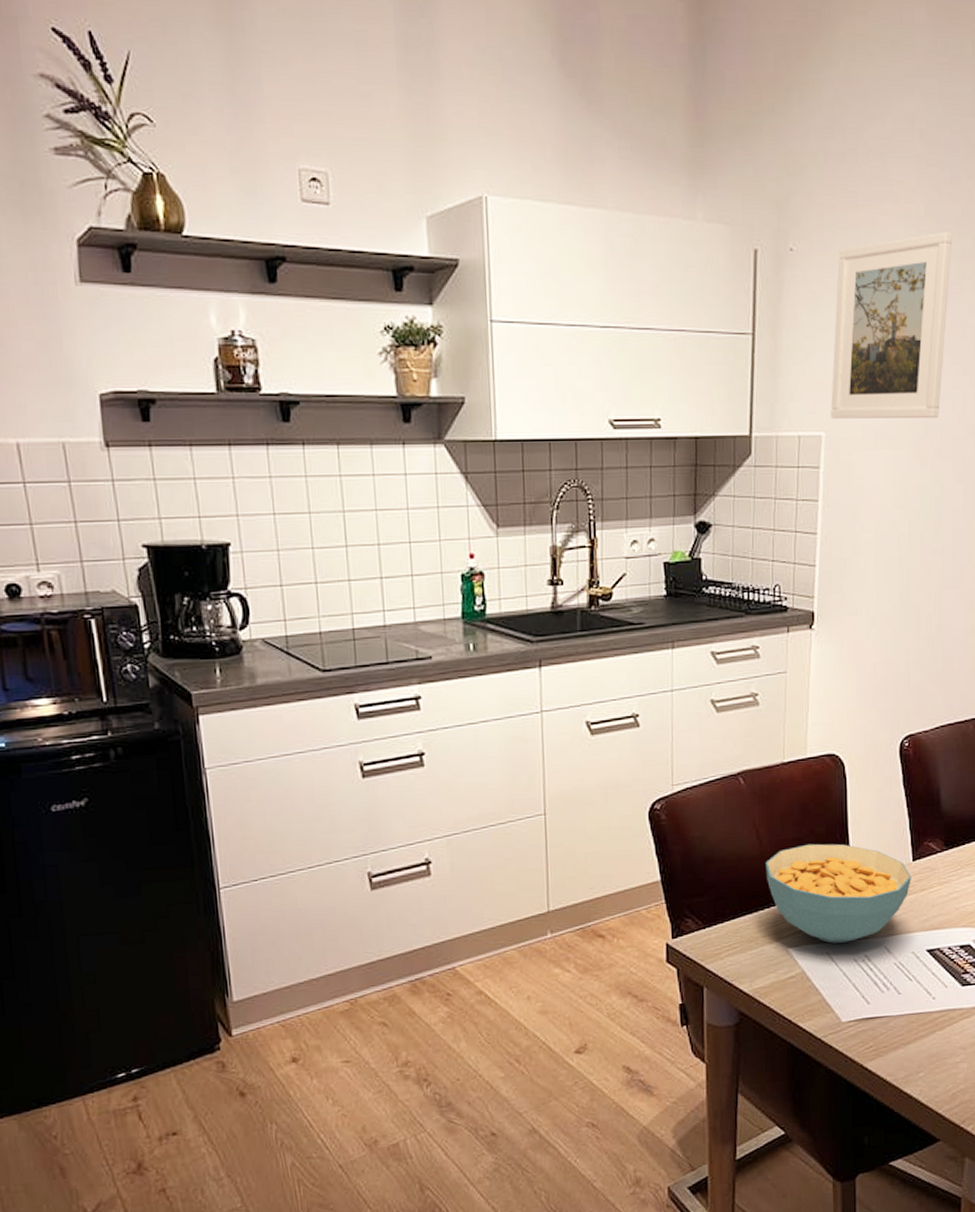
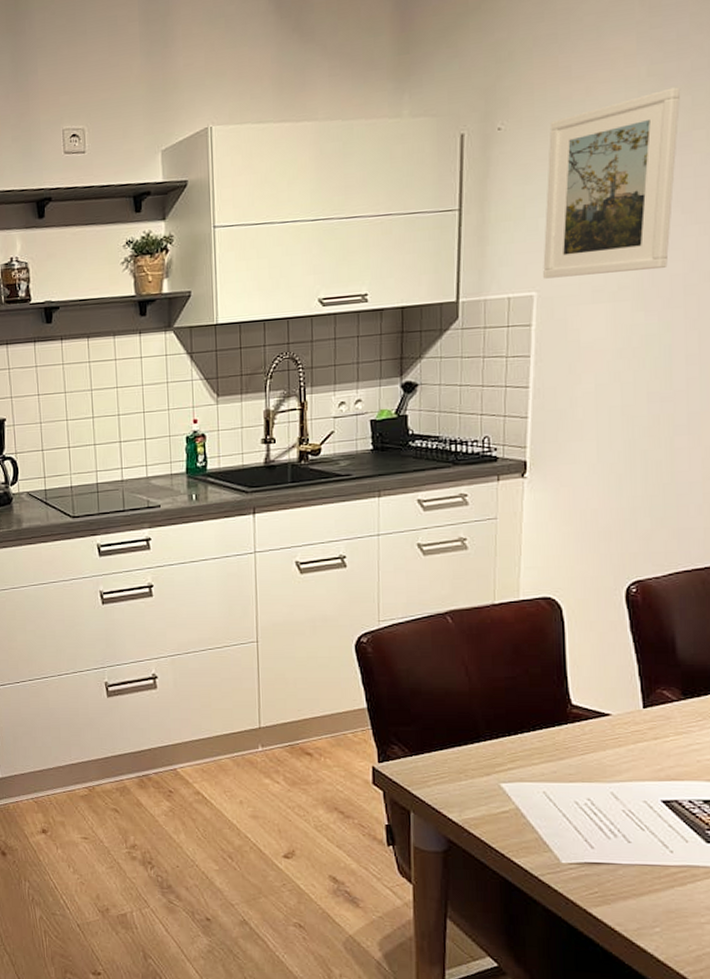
cereal bowl: present [765,843,911,944] -> none [475,683,642,784]

